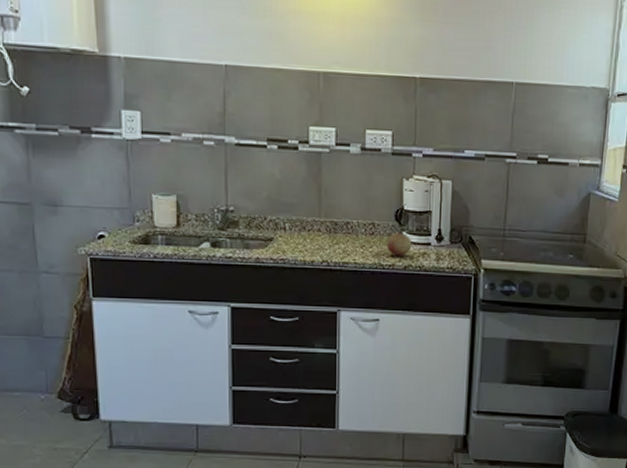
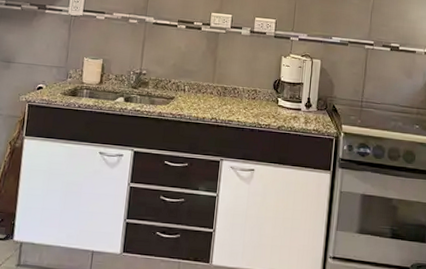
fruit: present [386,230,412,256] -> none [264,97,286,118]

